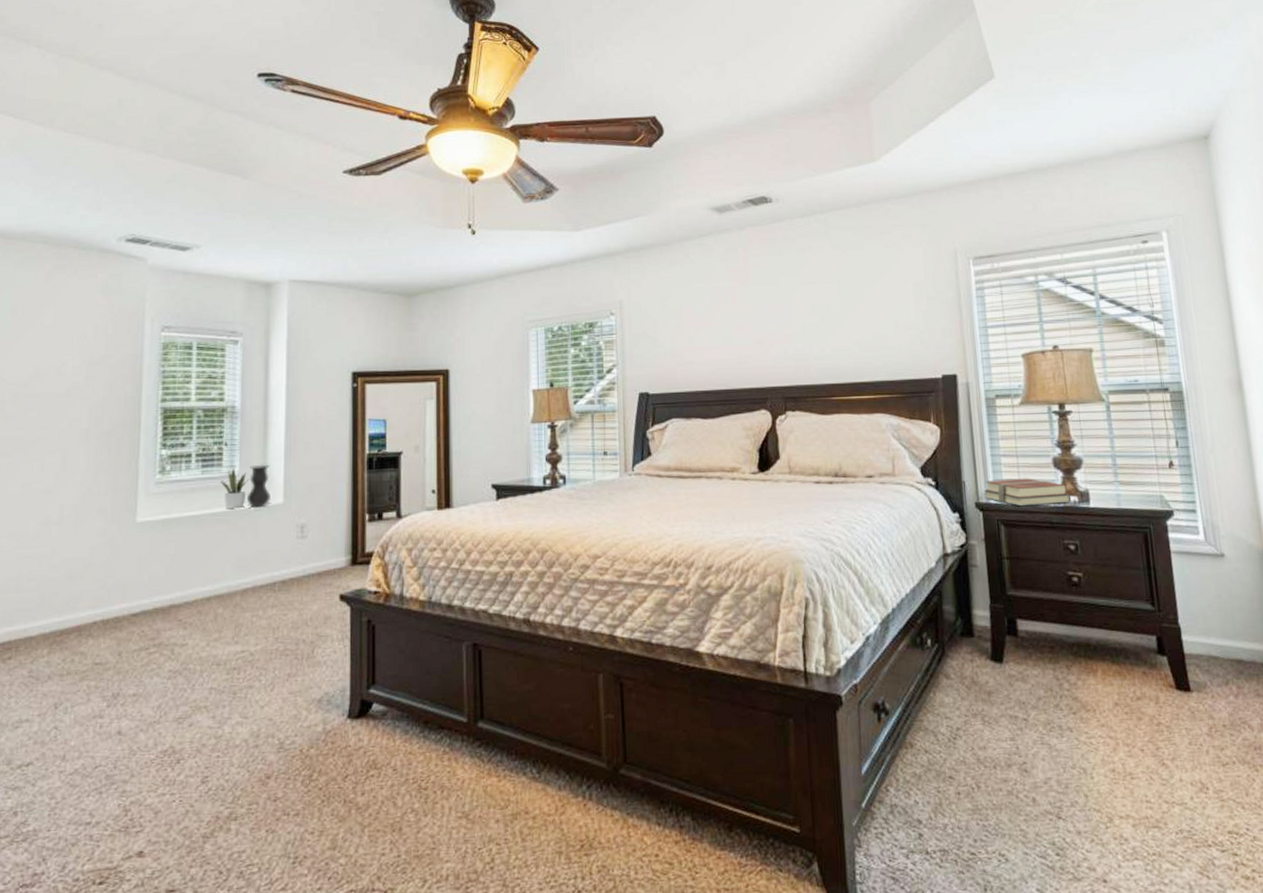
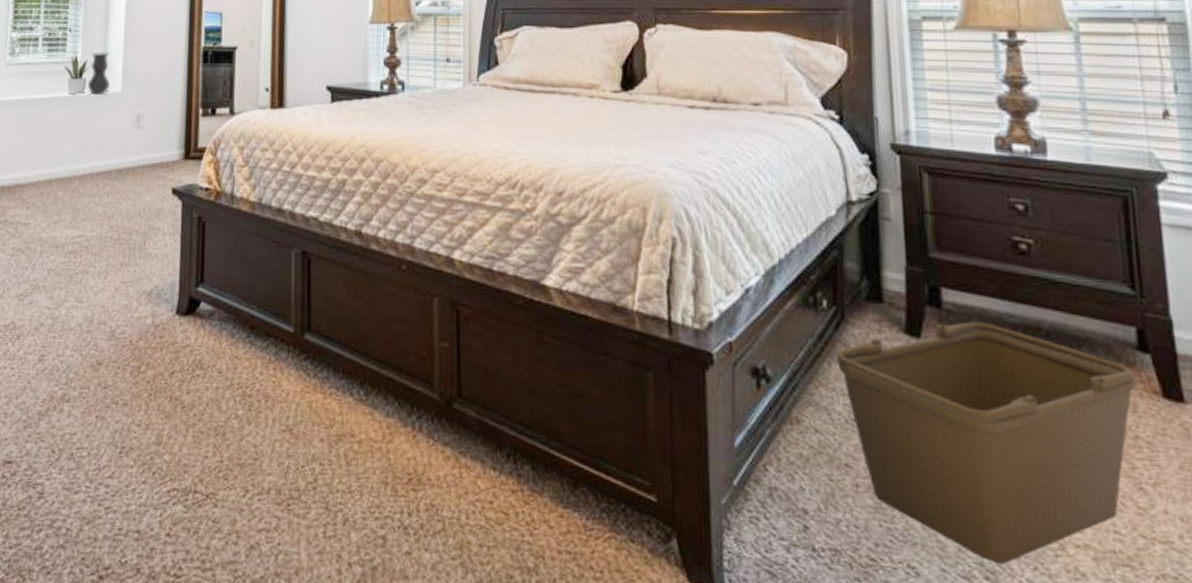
bicycle basket: none [939,644,1157,842] -> present [836,321,1135,565]
books: present [984,478,1072,507] -> none [903,118,1022,153]

